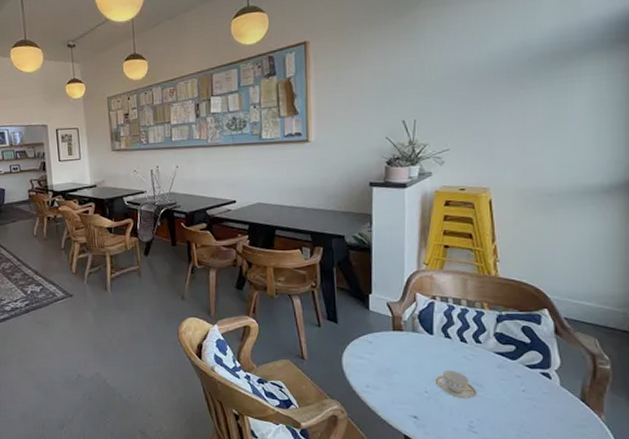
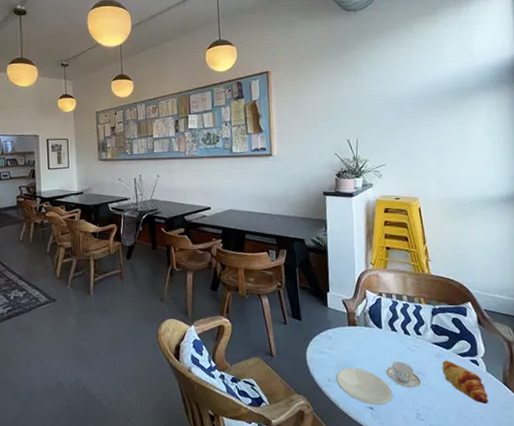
saucer: none [376,375,442,414] -> present [336,368,393,405]
croissant: none [504,371,560,421] -> present [442,360,489,405]

